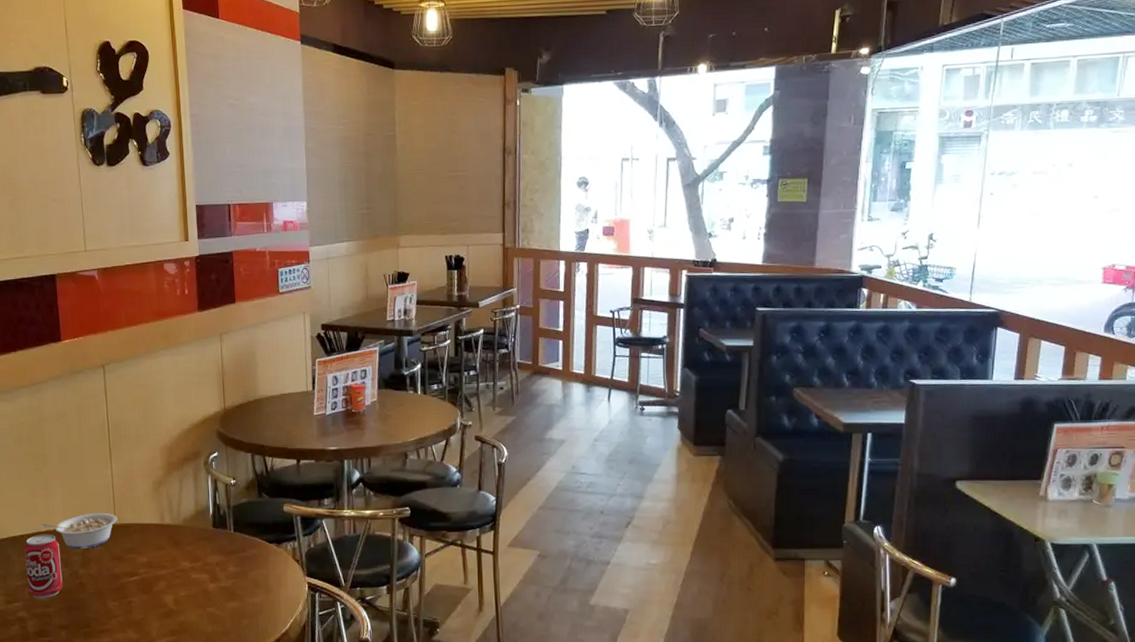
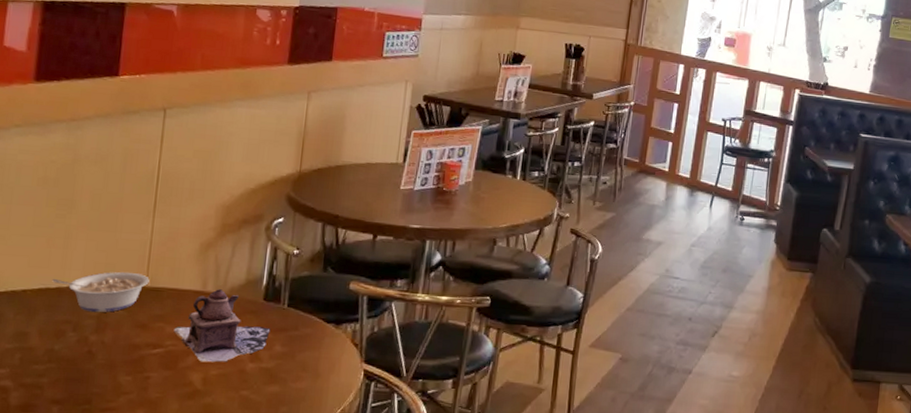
beverage can: present [24,534,63,599] -> none [19,291,70,367]
teapot: none [144,521,223,586] -> present [173,289,271,363]

